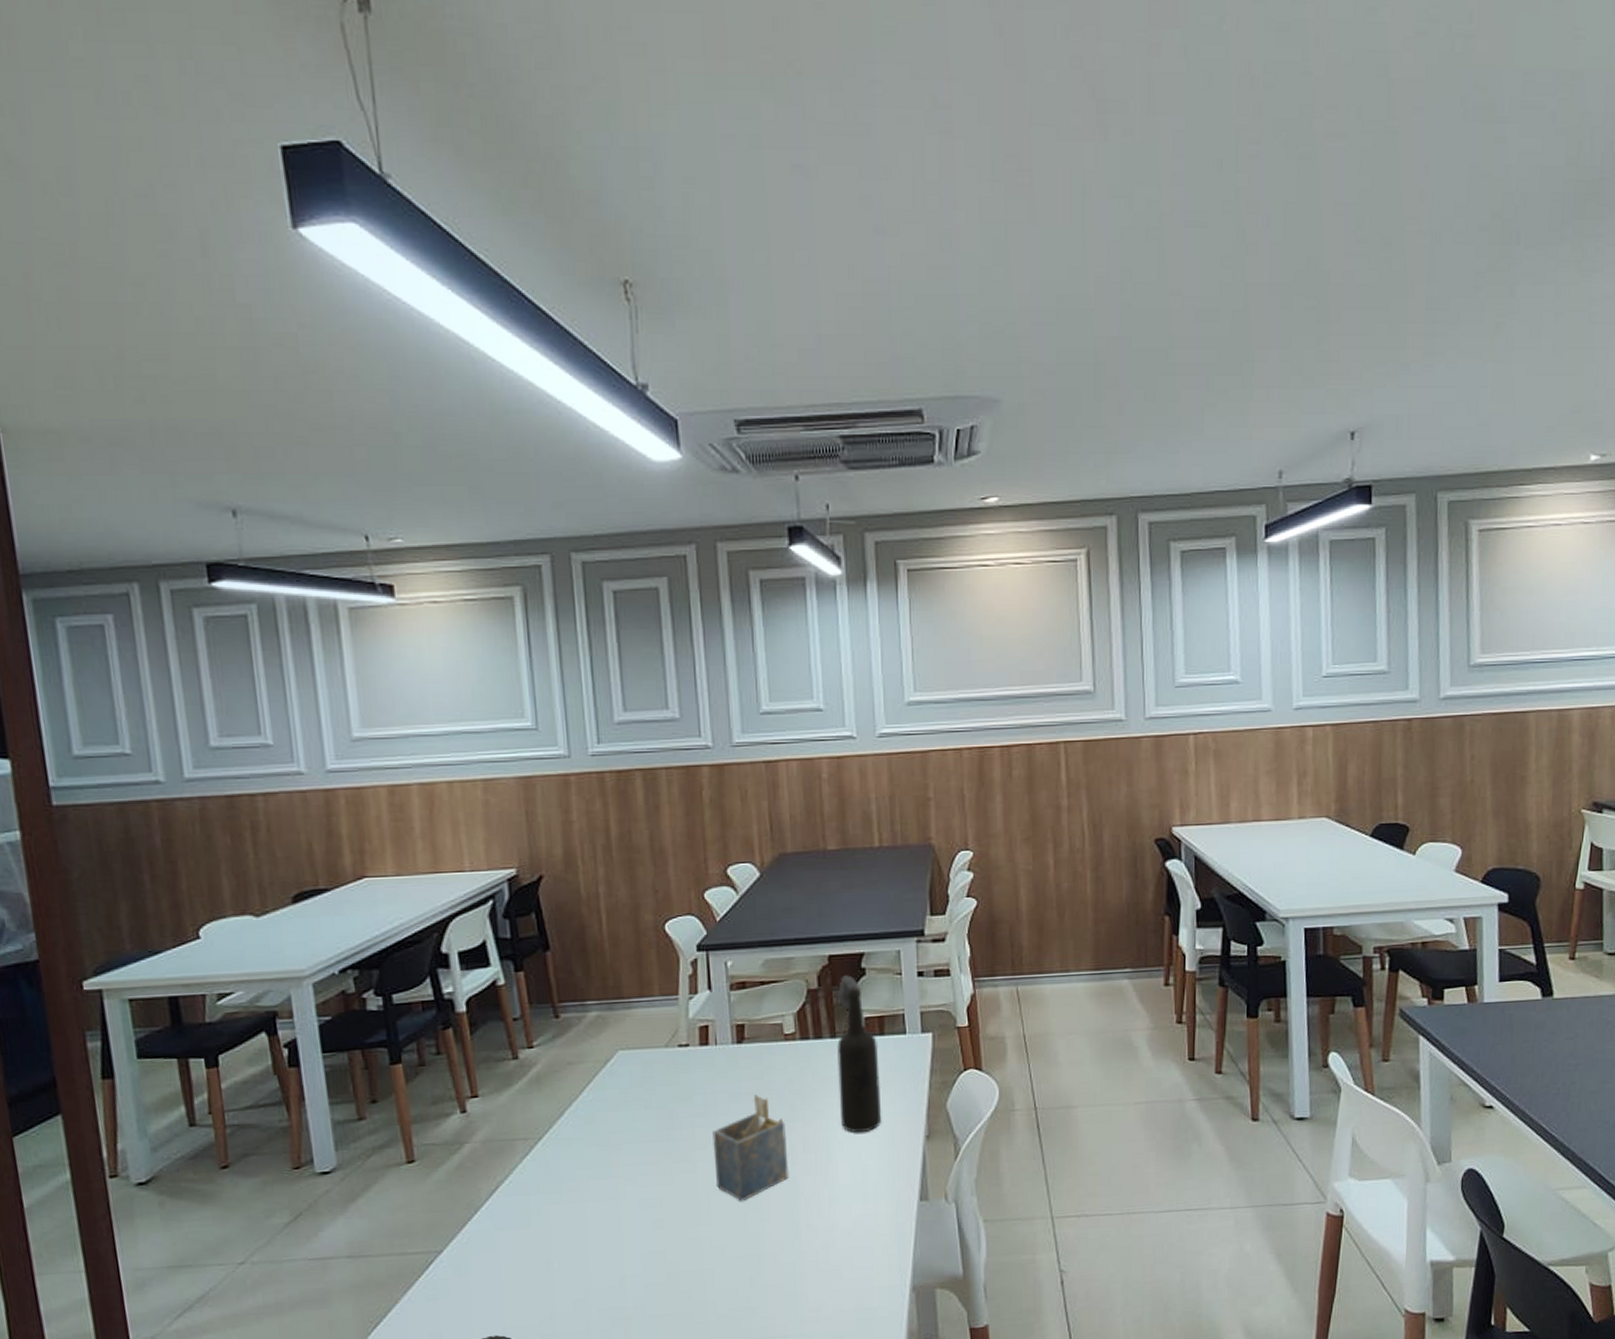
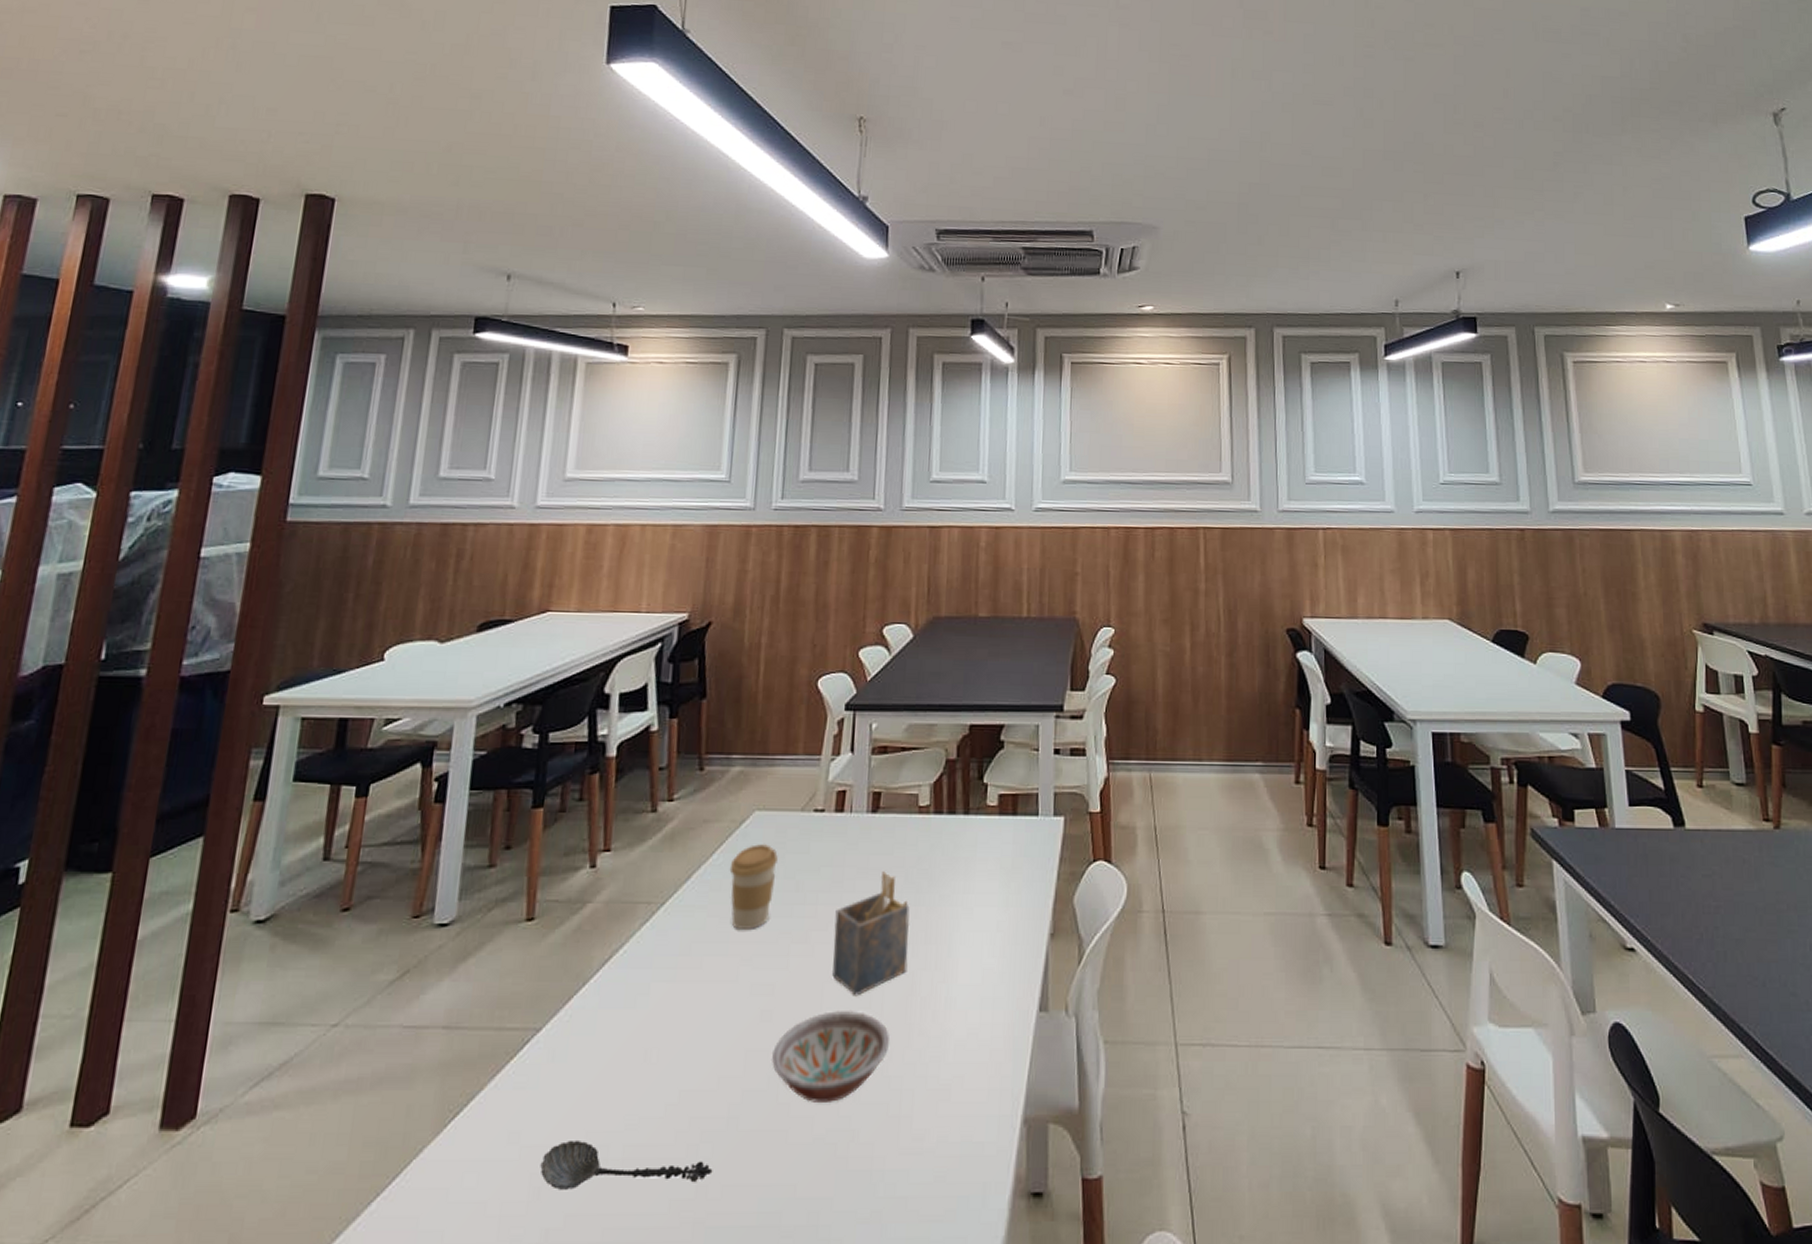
coffee cup: none [601,1079,648,1155] -> present [729,844,778,929]
bowl: none [667,1214,780,1289] -> present [771,1011,891,1102]
bottle: present [837,975,882,1133] -> none [965,747,1010,925]

